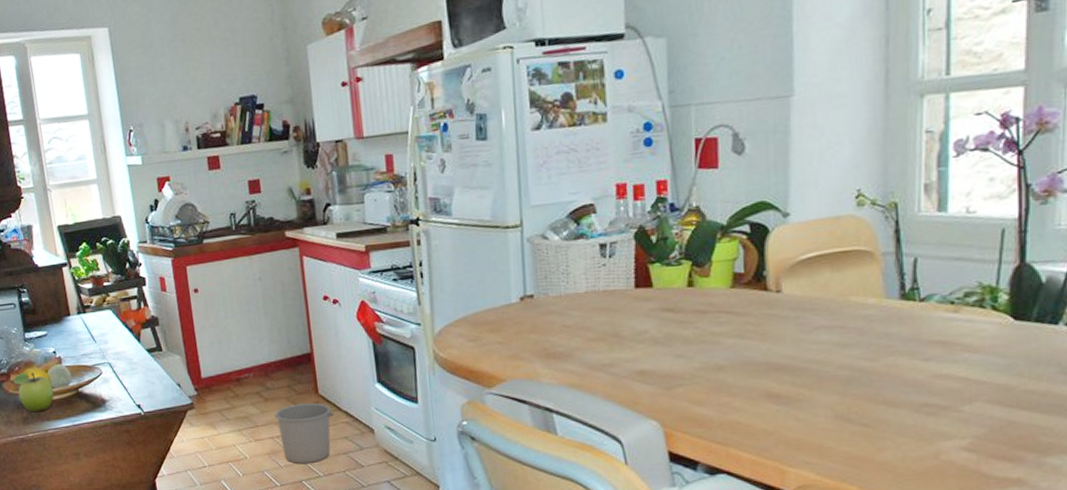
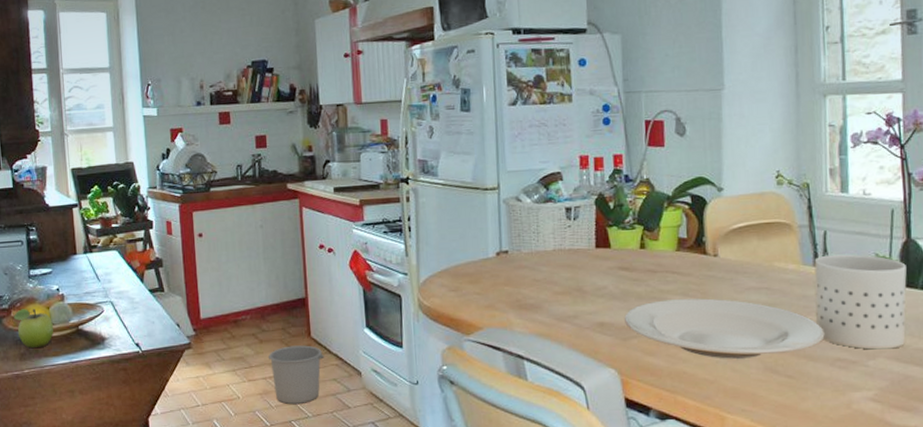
plate: none [667,340,910,407] -> present [623,298,825,359]
mug: none [898,283,1017,393] -> present [814,254,907,350]

